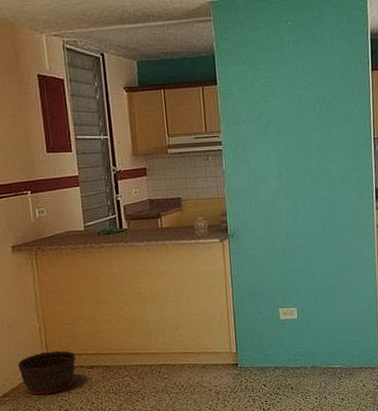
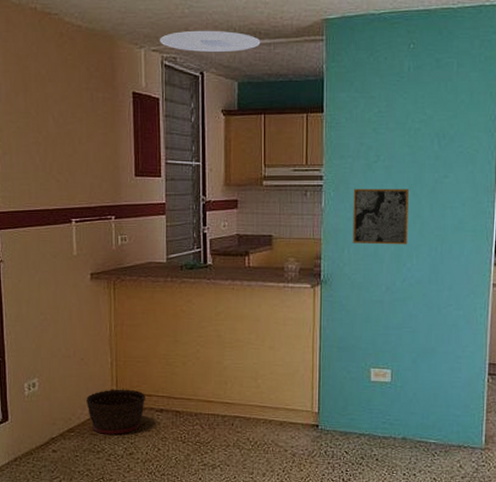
ceiling light: none [59,14,155,35] -> present [160,30,261,52]
wall art: none [250,148,301,200] -> present [352,188,410,245]

